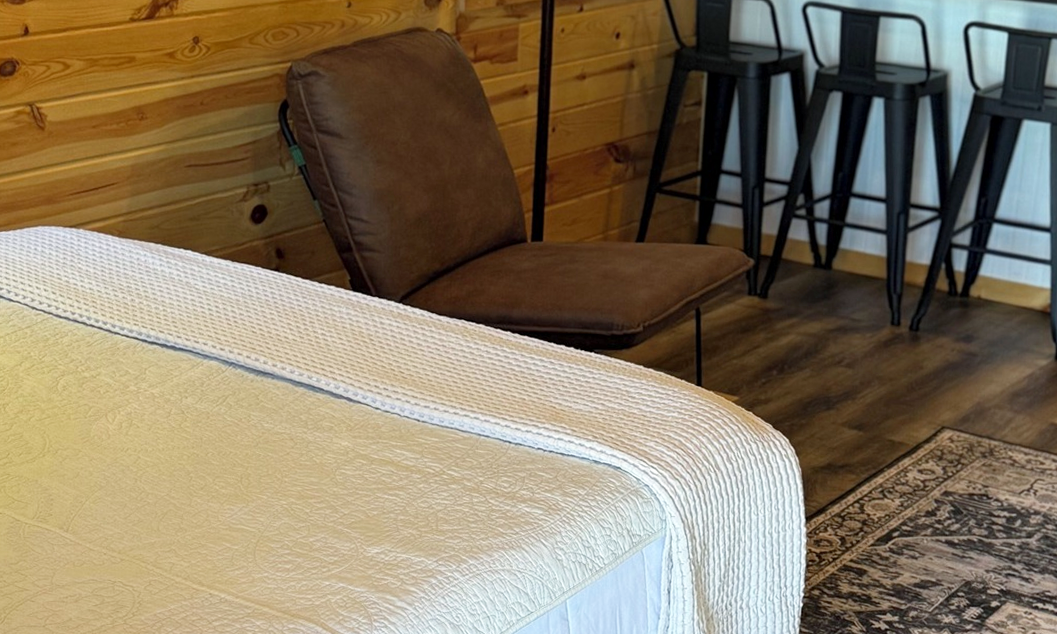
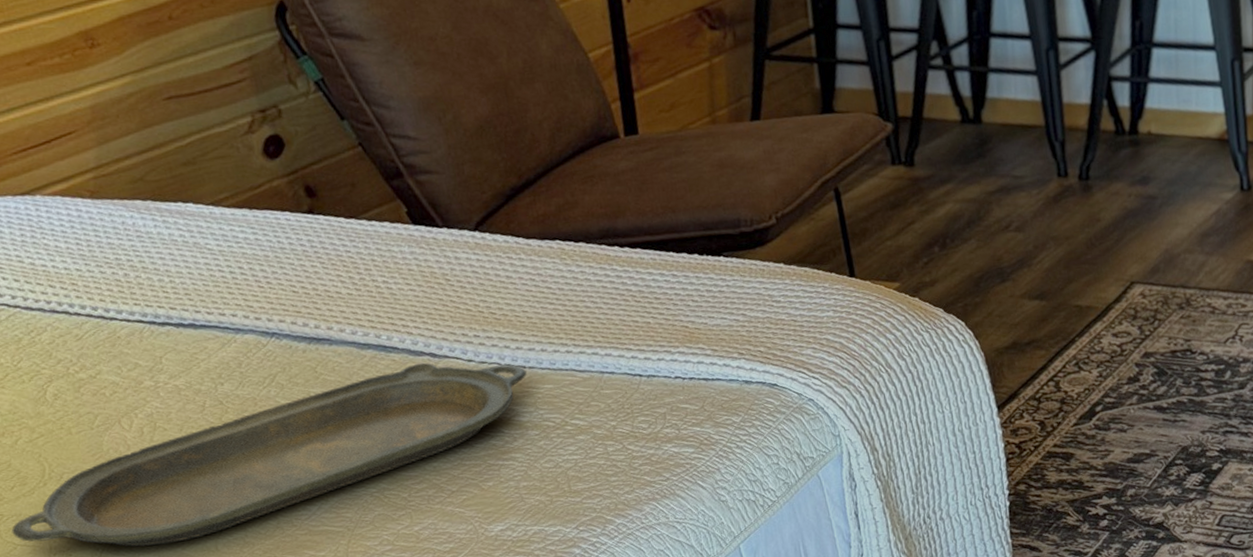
serving tray: none [13,404,419,519] -> present [11,362,527,547]

